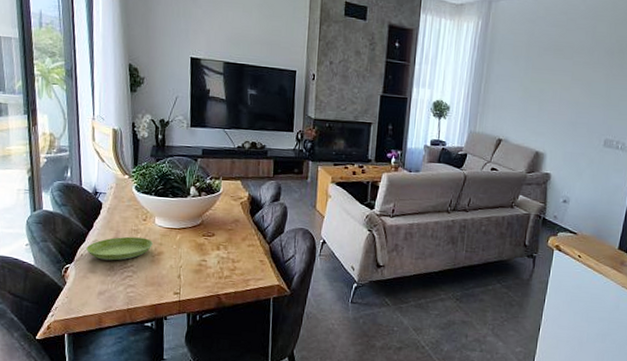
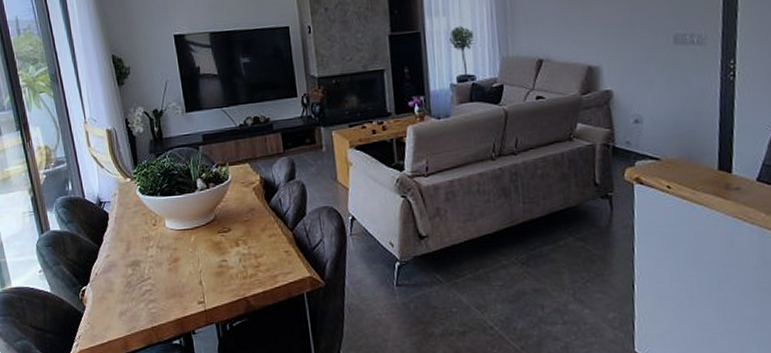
saucer: present [86,236,153,261] -> none [100,245,167,276]

